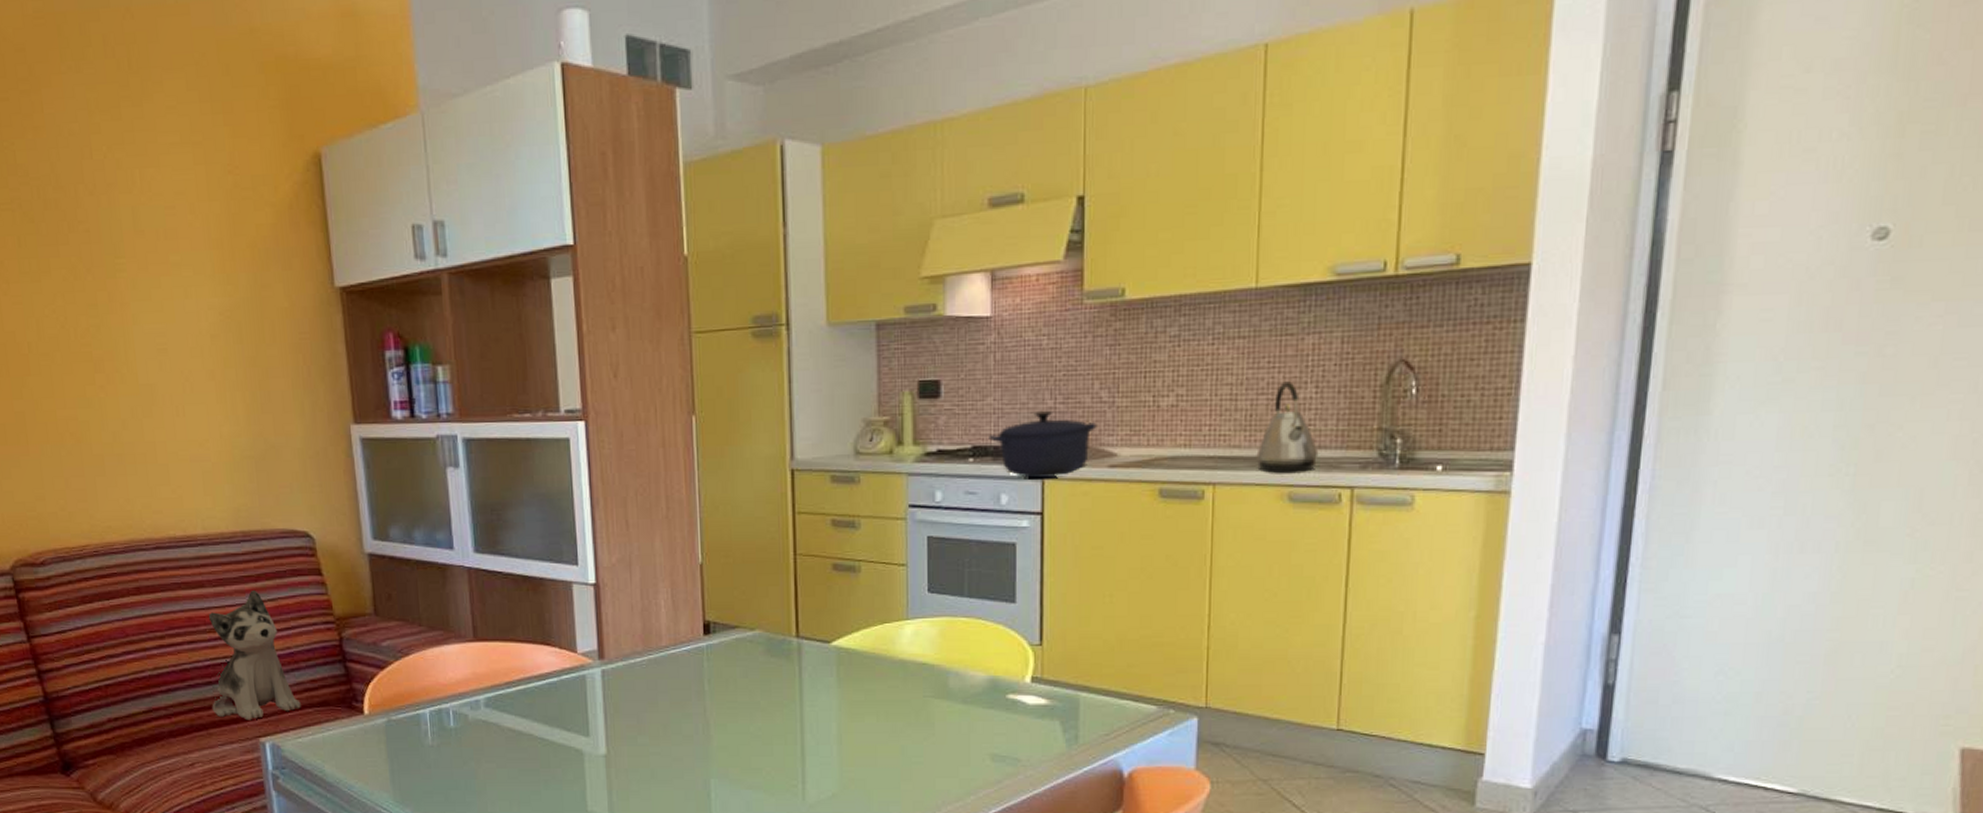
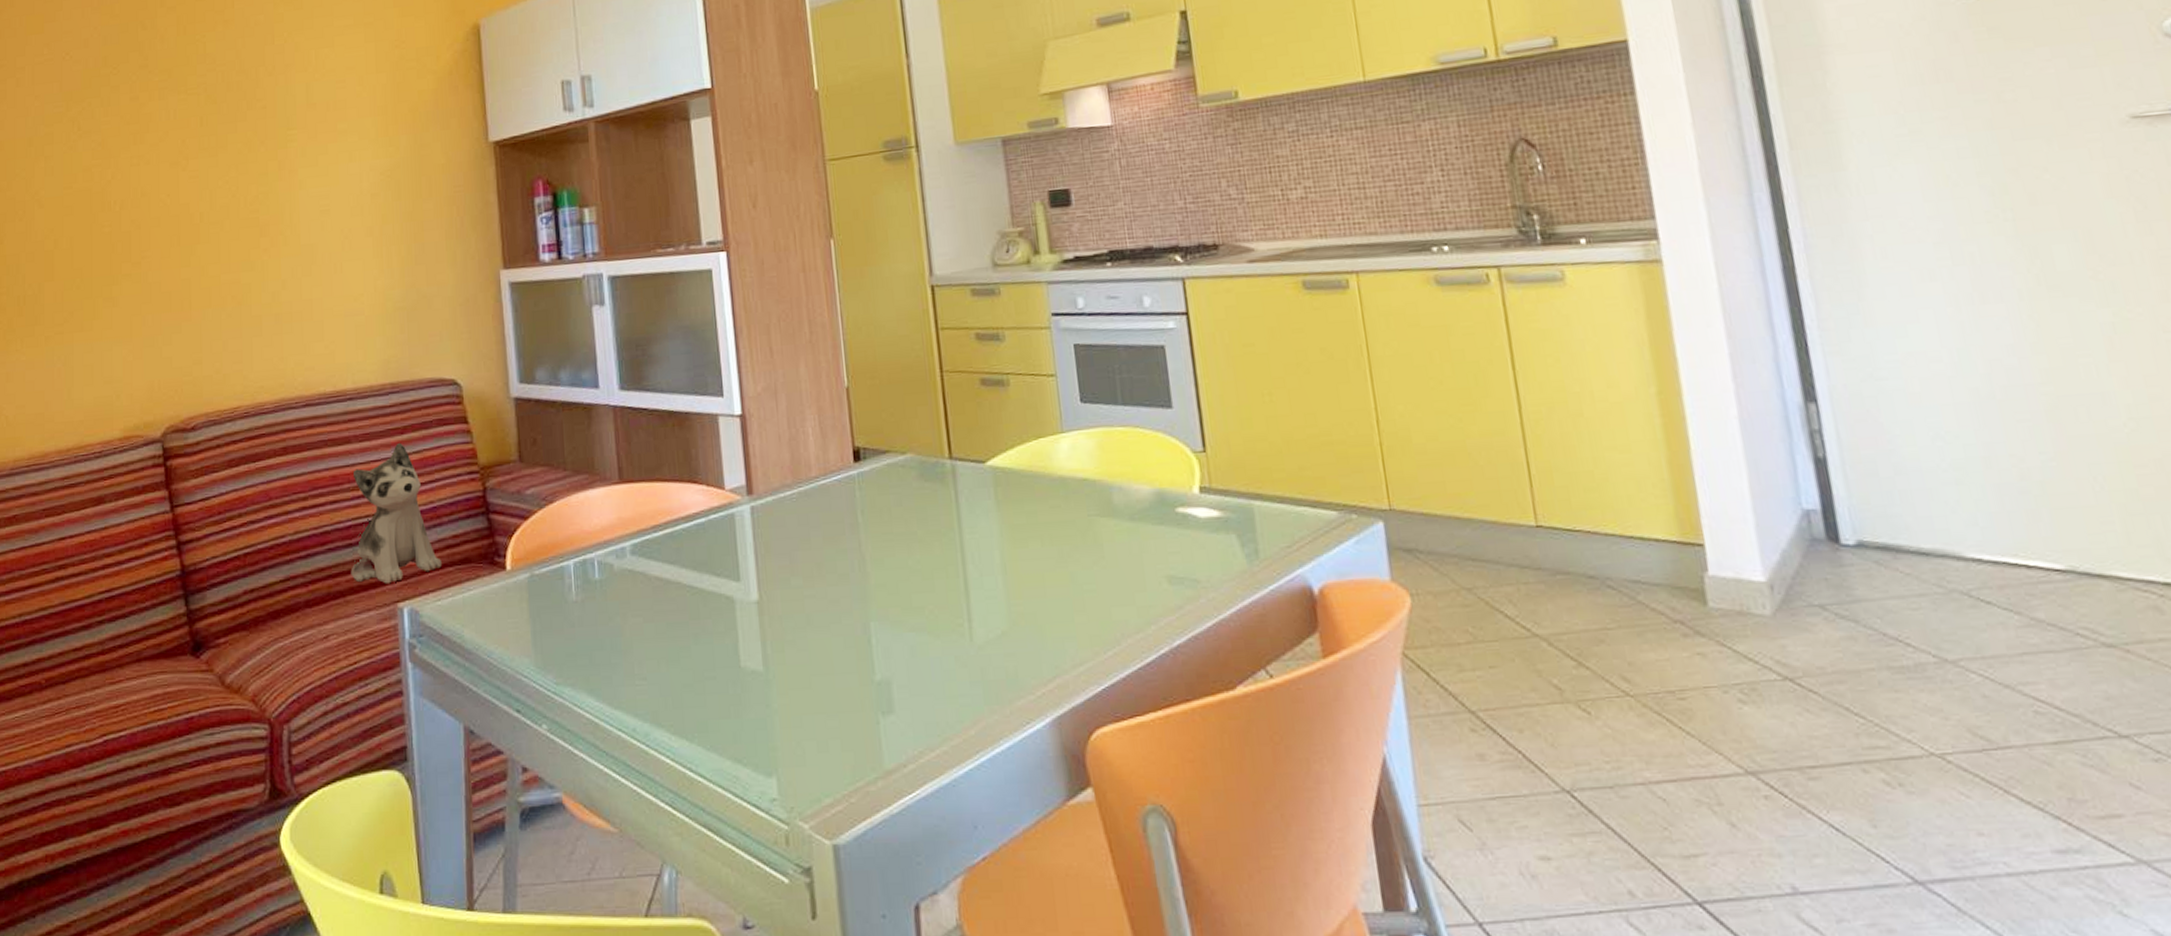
cooking pot: present [989,410,1097,478] -> none [1123,210,1230,278]
kettle: present [1256,381,1319,474] -> none [1394,167,1458,259]

